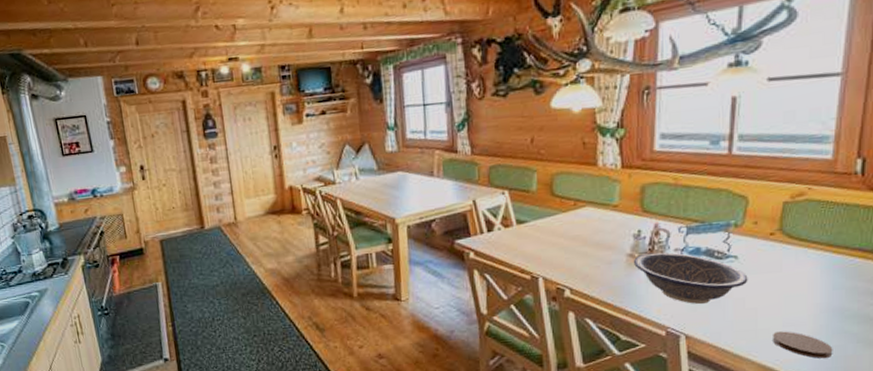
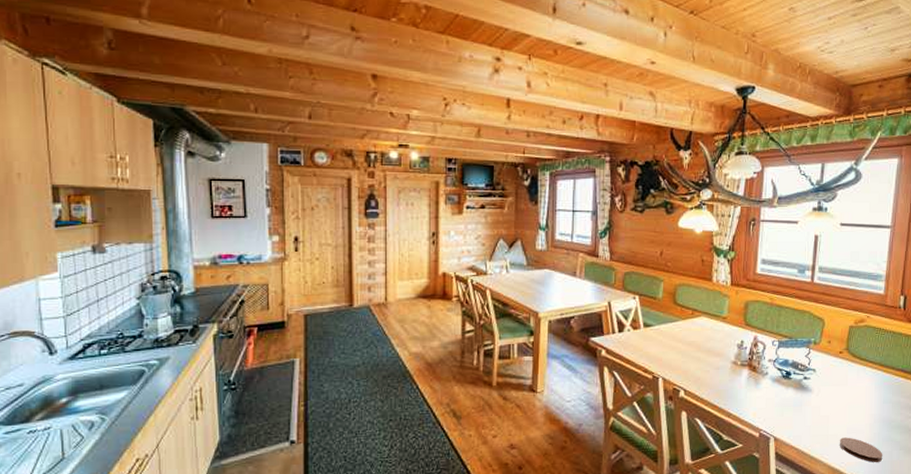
decorative bowl: present [633,252,748,304] -> none [736,362,823,410]

